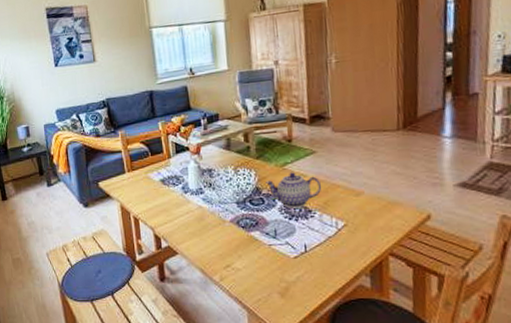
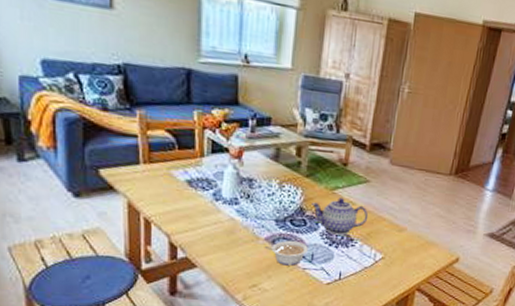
legume: none [230,219,270,244] -> present [264,240,308,266]

